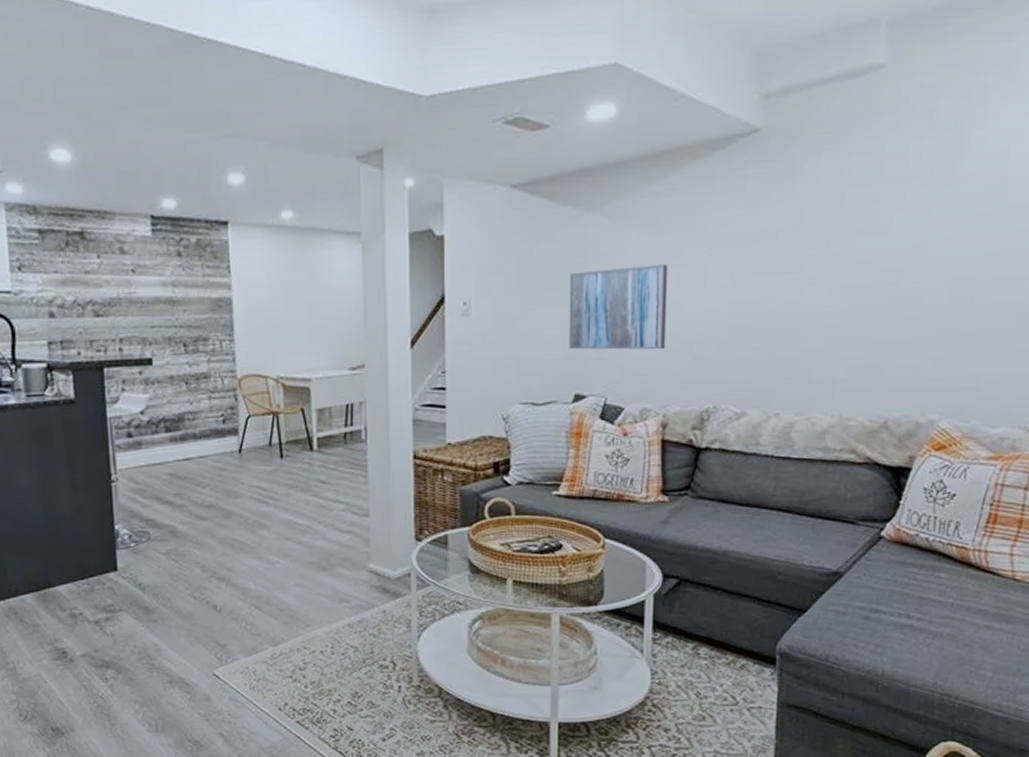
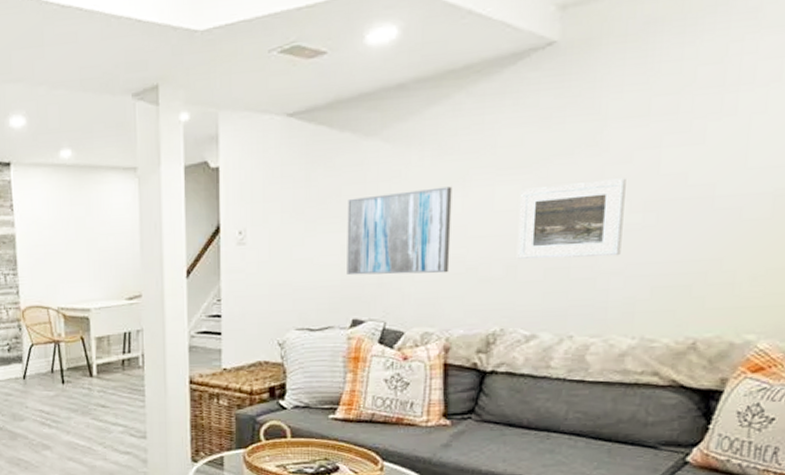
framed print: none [727,262,824,338] -> present [516,178,626,259]

